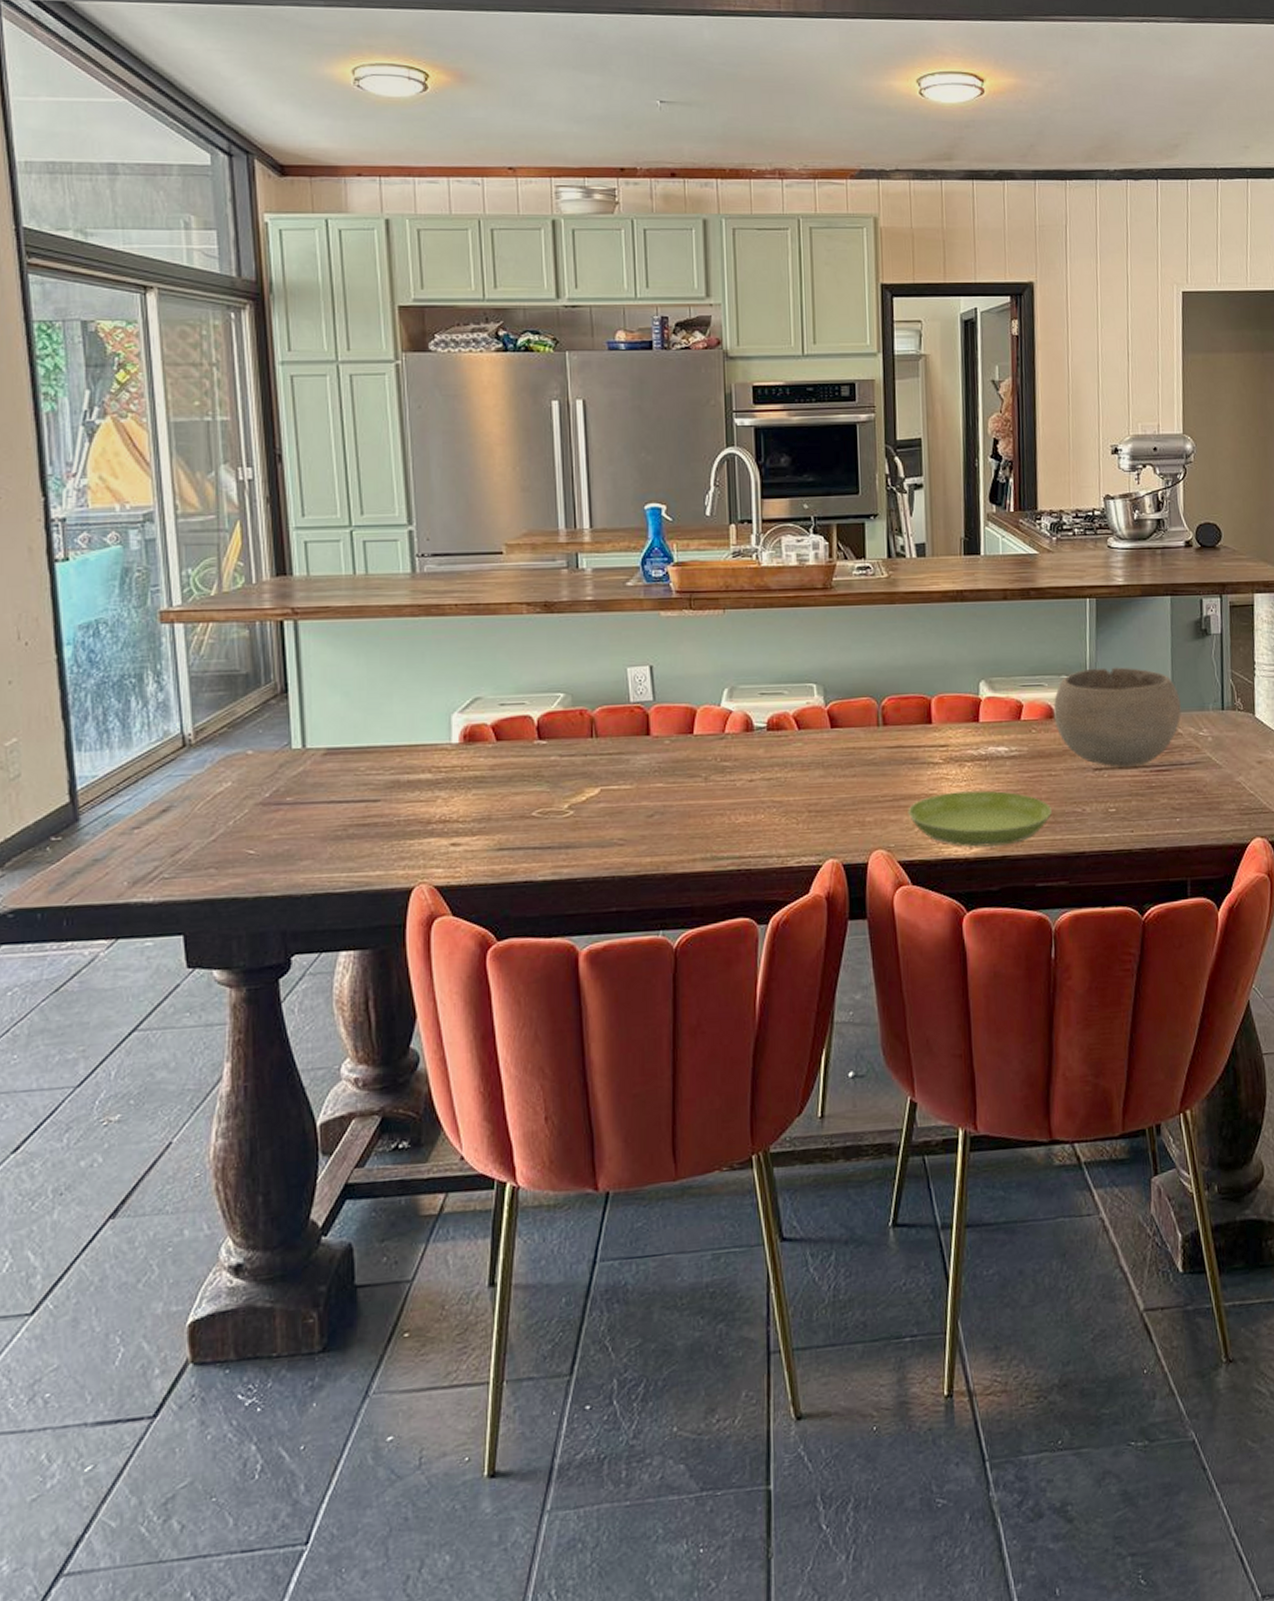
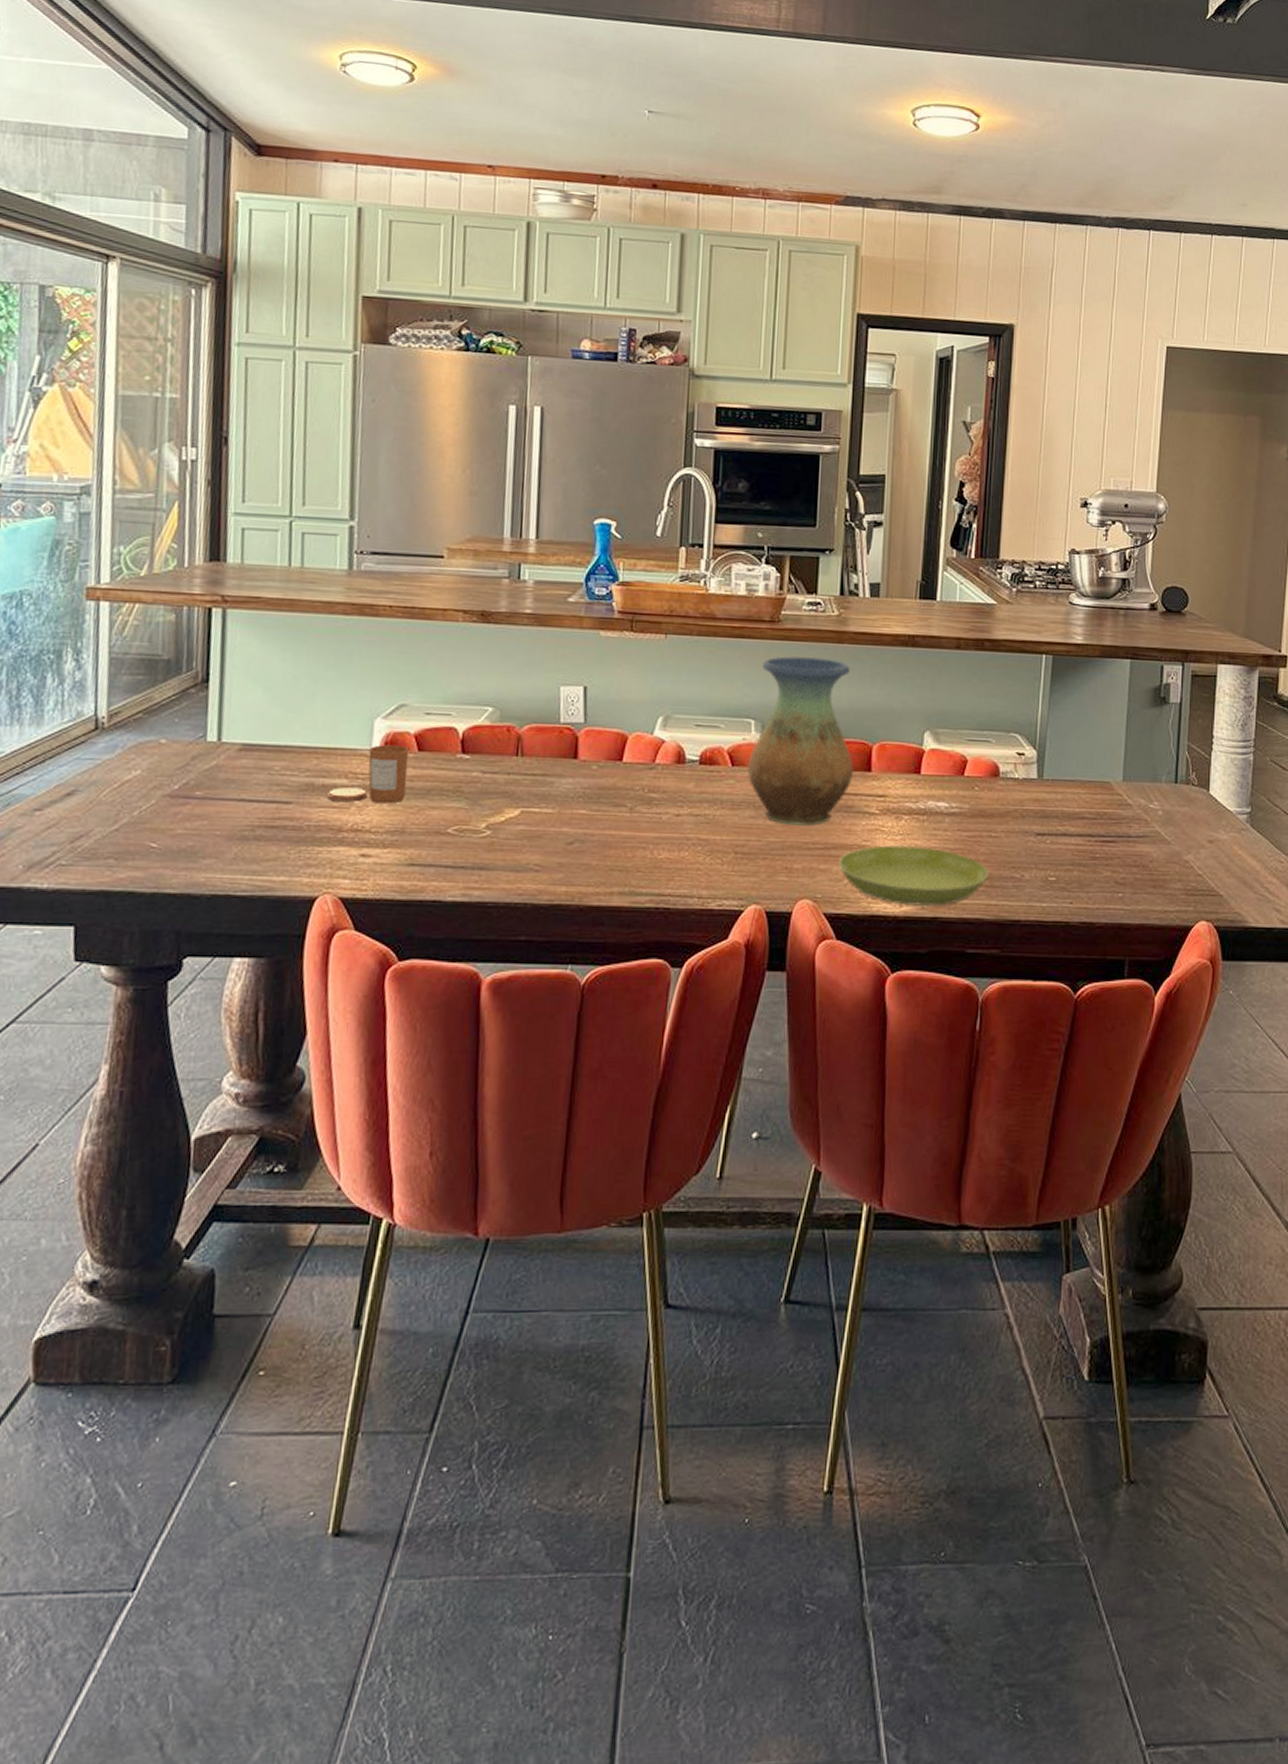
candle: none [414,737,489,796] -> present [327,745,410,804]
vase: none [813,619,915,781] -> present [747,656,853,826]
bowl: present [1053,667,1181,768] -> none [998,728,1133,835]

